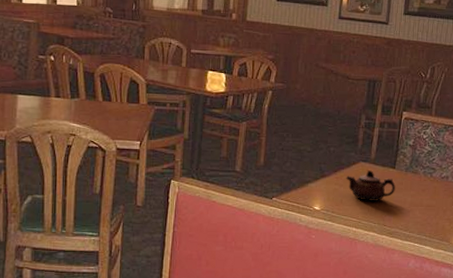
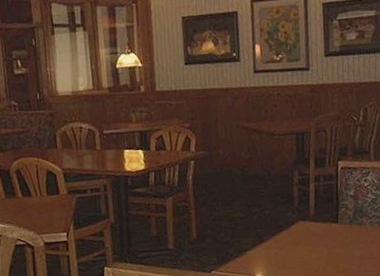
teapot: present [346,170,396,201] -> none [286,228,341,262]

